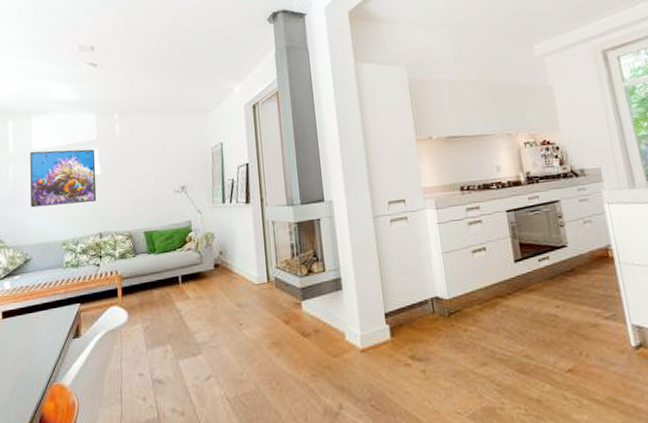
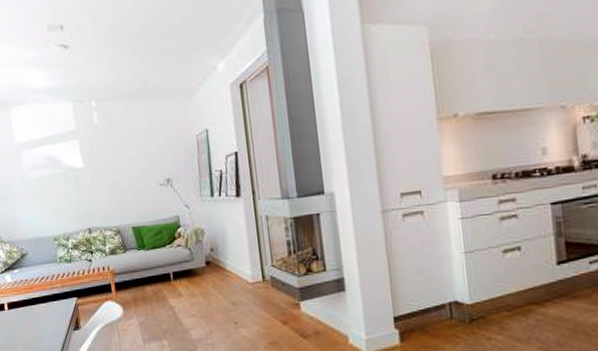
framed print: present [30,149,97,208] -> none [13,141,83,203]

